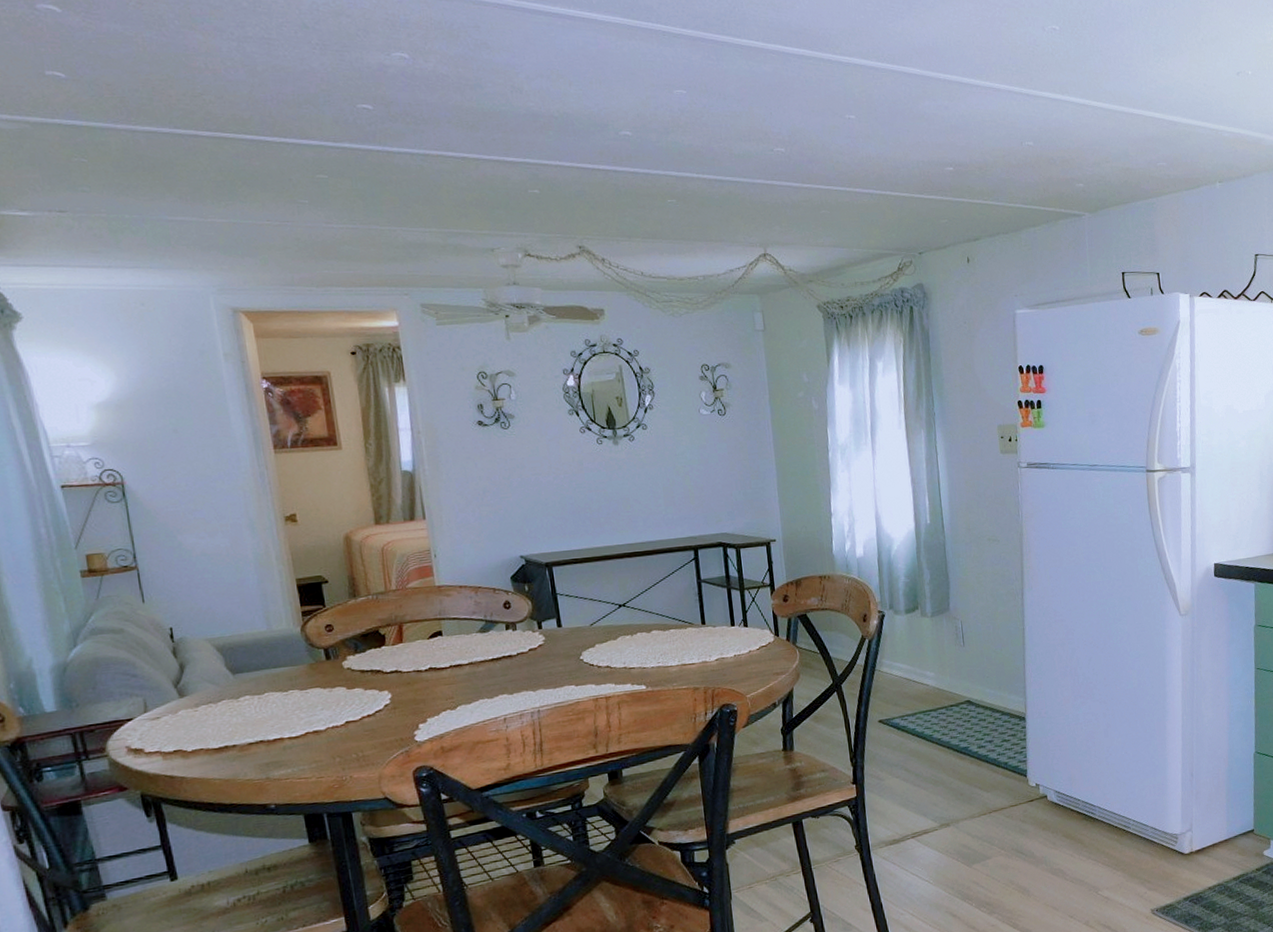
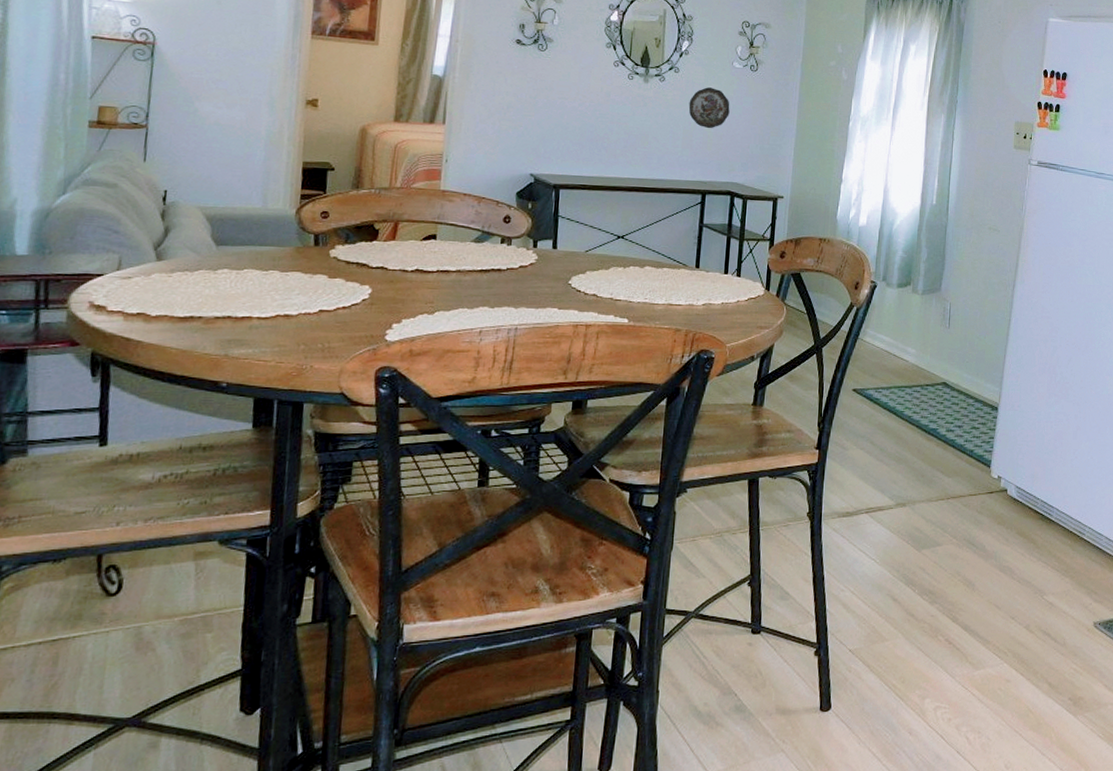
decorative plate: none [663,439,706,483] -> present [688,87,730,129]

